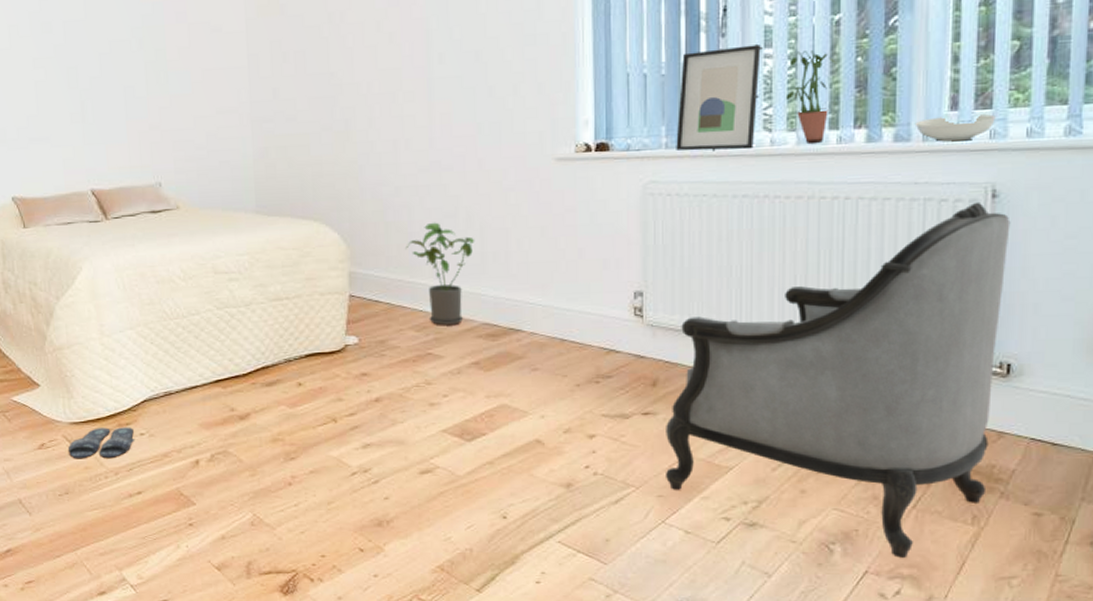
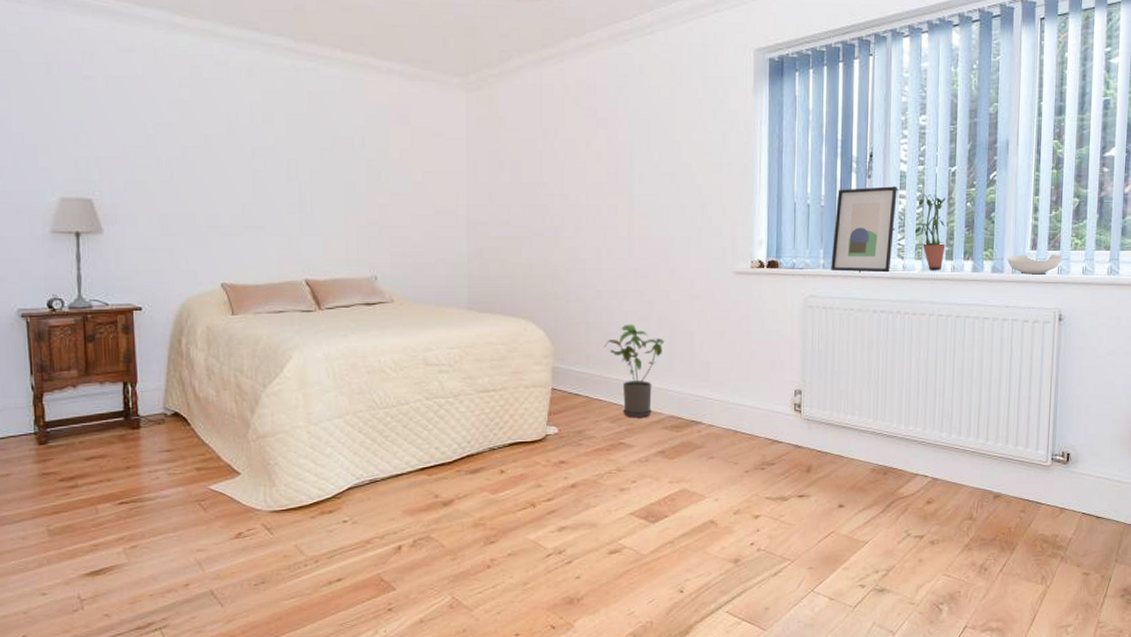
slippers: present [68,427,135,459] -> none [267,514,338,548]
armchair: present [666,201,1011,558] -> none [816,323,1071,614]

